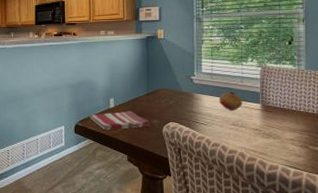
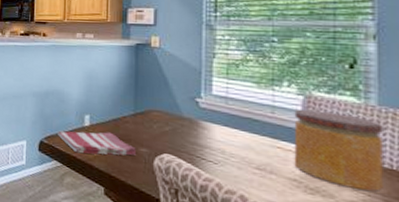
fruit: present [219,92,243,110] -> none [236,124,273,150]
jar: none [255,77,309,130] -> present [294,109,383,192]

